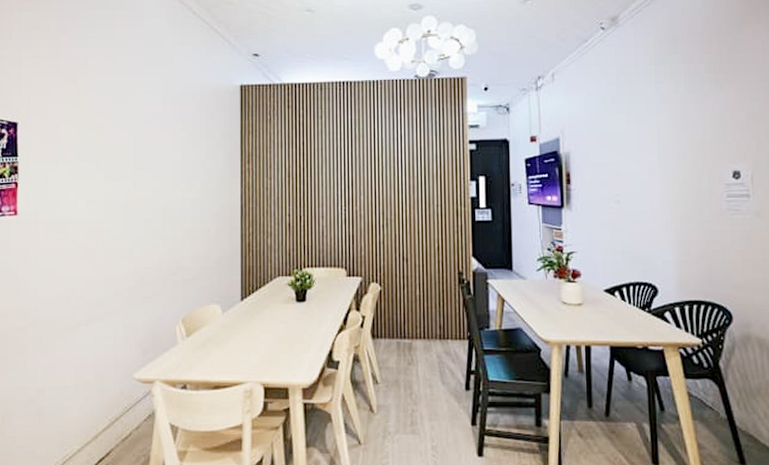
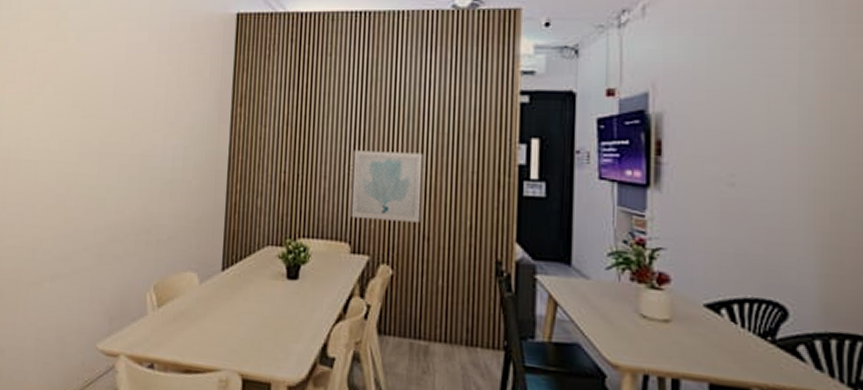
wall art: none [344,193,400,248] -> present [351,150,423,223]

